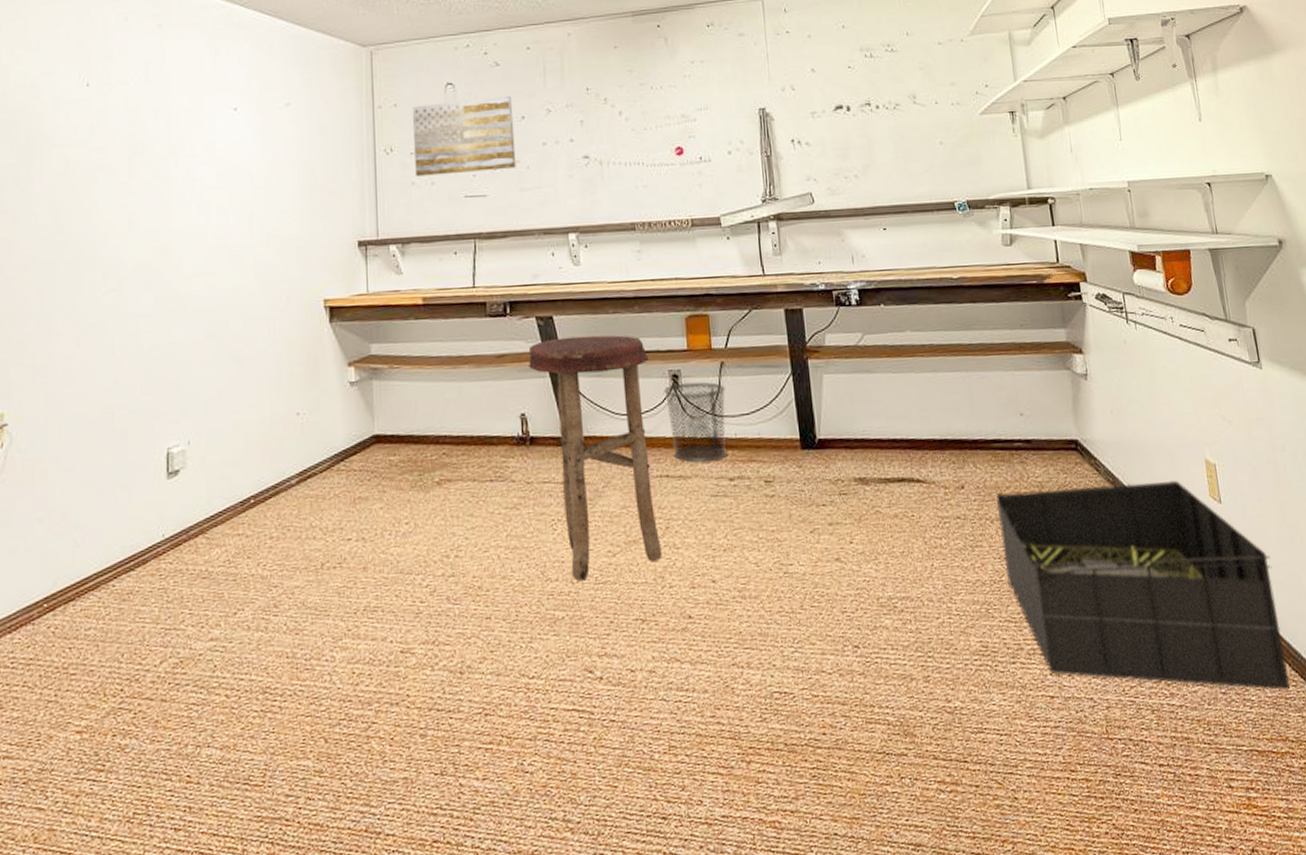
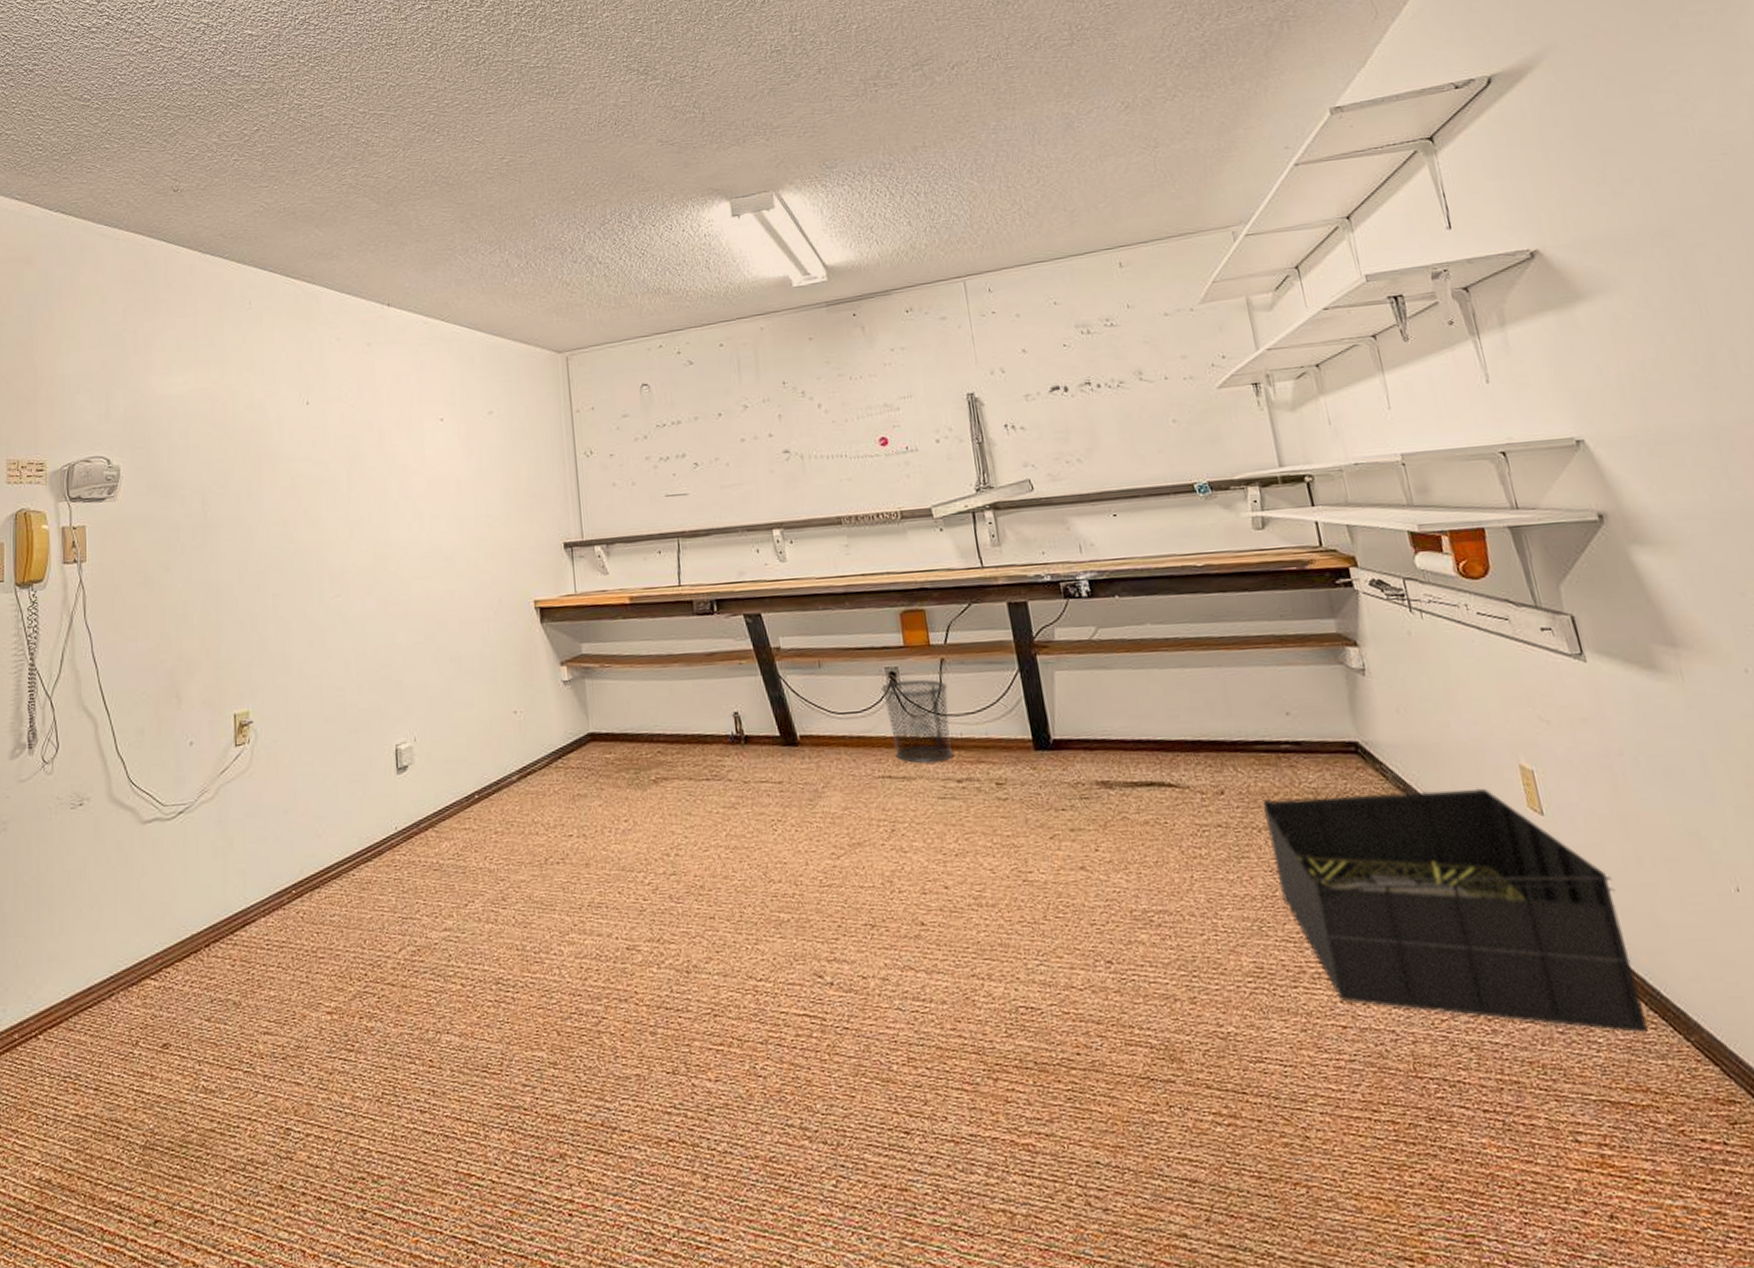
wall art: present [411,95,516,176] -> none [608,393,716,478]
stool: present [529,335,662,581] -> none [739,632,890,884]

